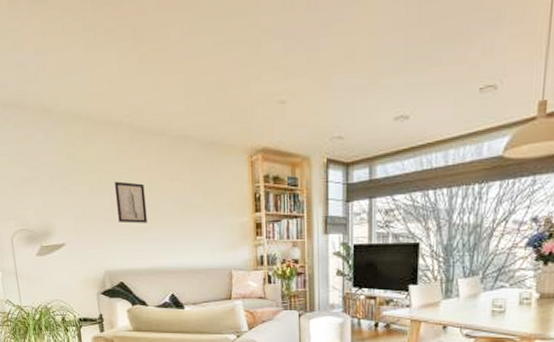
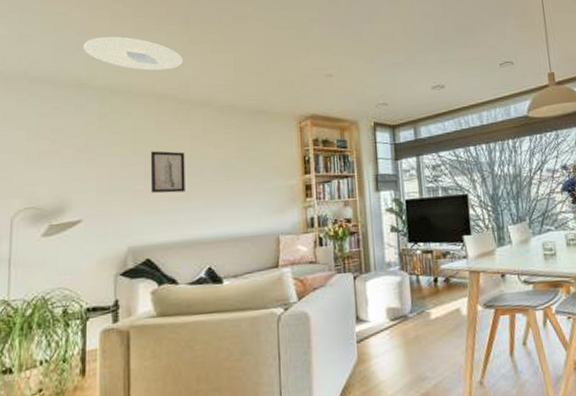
ceiling light: none [42,55,136,95] -> present [83,36,184,71]

